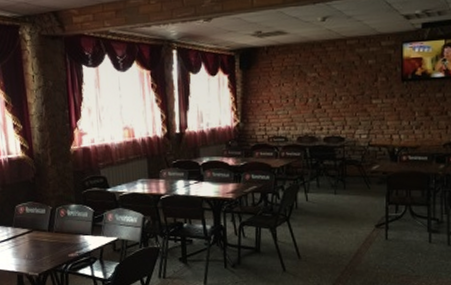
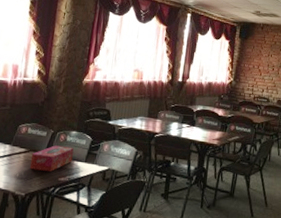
tissue box: none [35,221,78,249] -> present [29,145,74,172]

